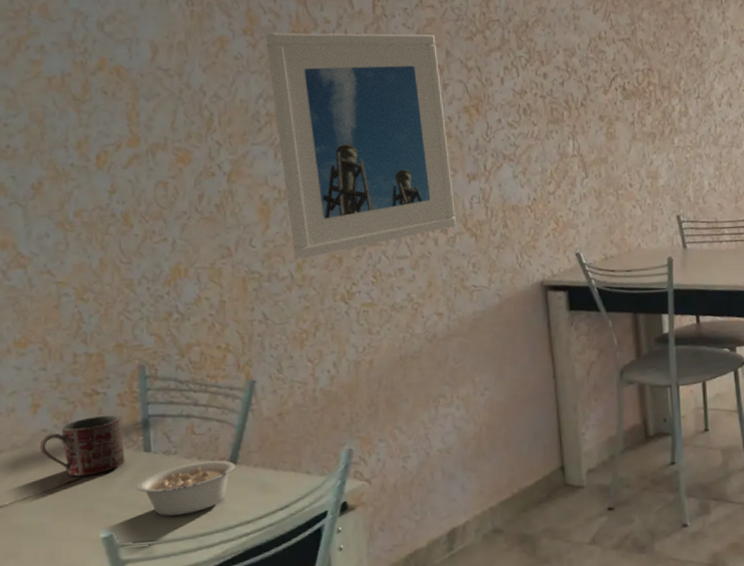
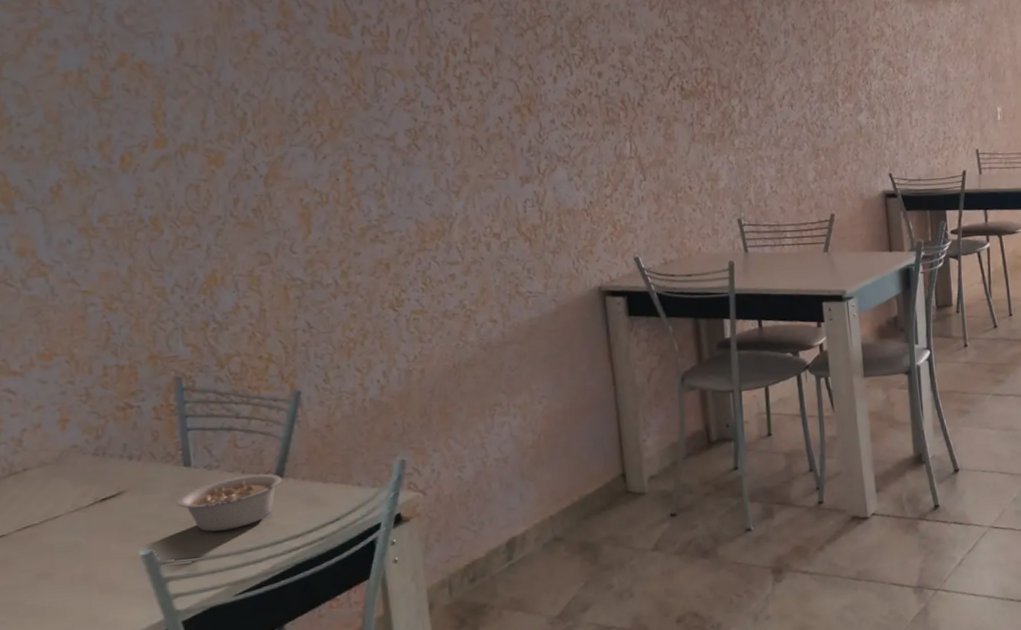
mug: present [39,415,125,477] -> none [70,429,164,494]
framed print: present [265,33,457,259] -> none [300,27,510,265]

